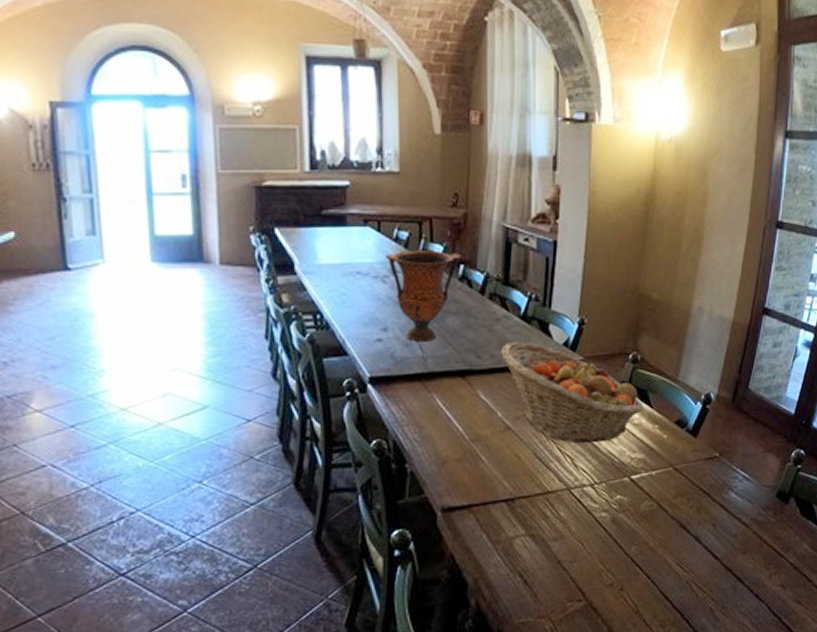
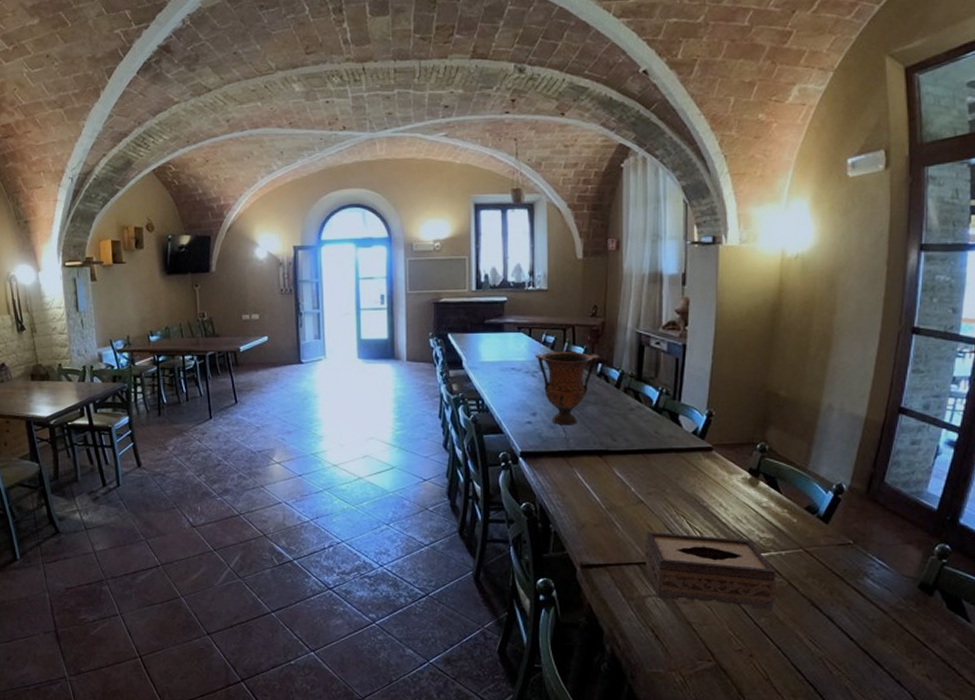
fruit basket: present [500,342,645,443] -> none [633,429,773,521]
tissue box: none [512,461,647,539] -> present [645,532,777,610]

